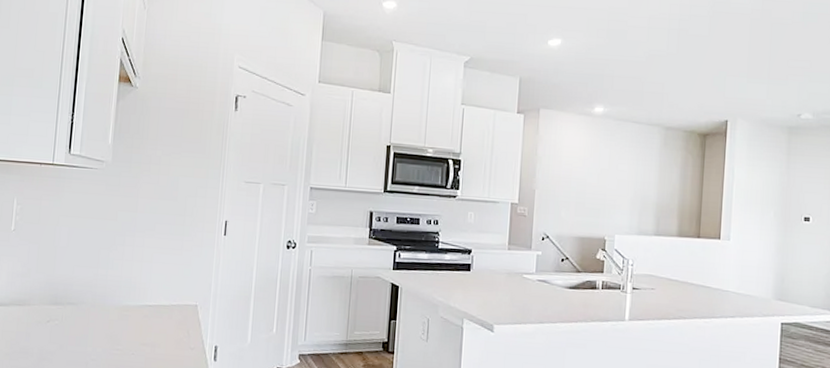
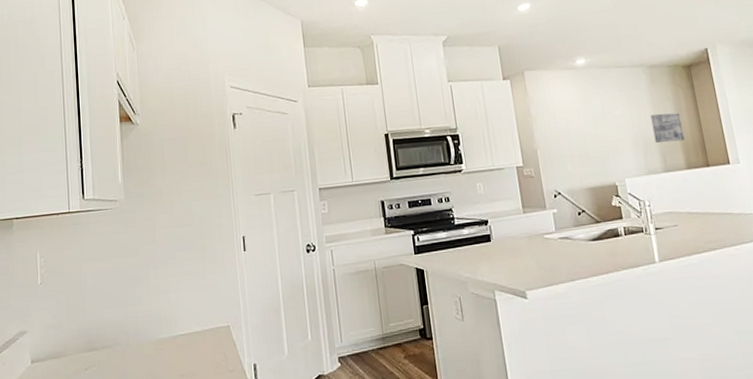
wall art: none [653,176,684,208] -> present [650,112,685,144]

